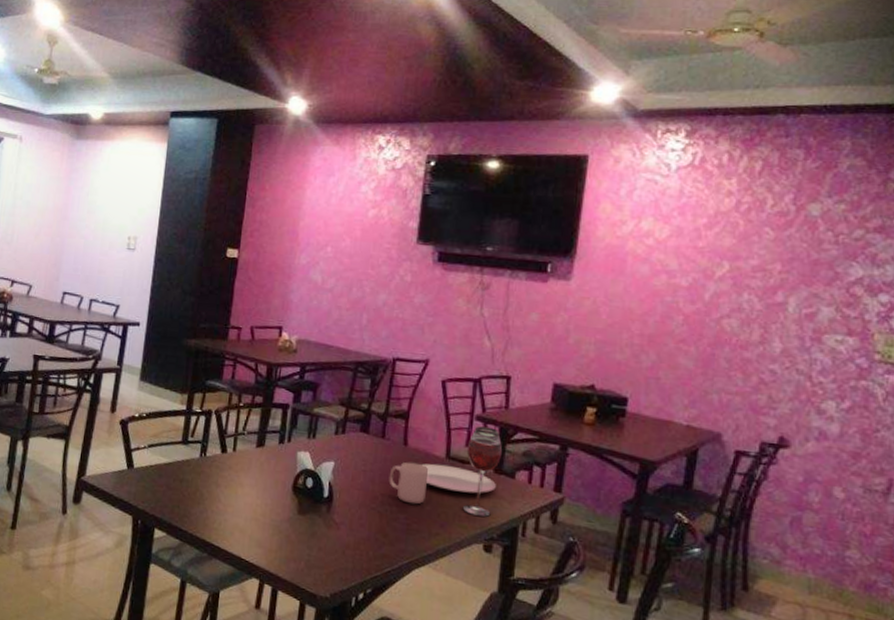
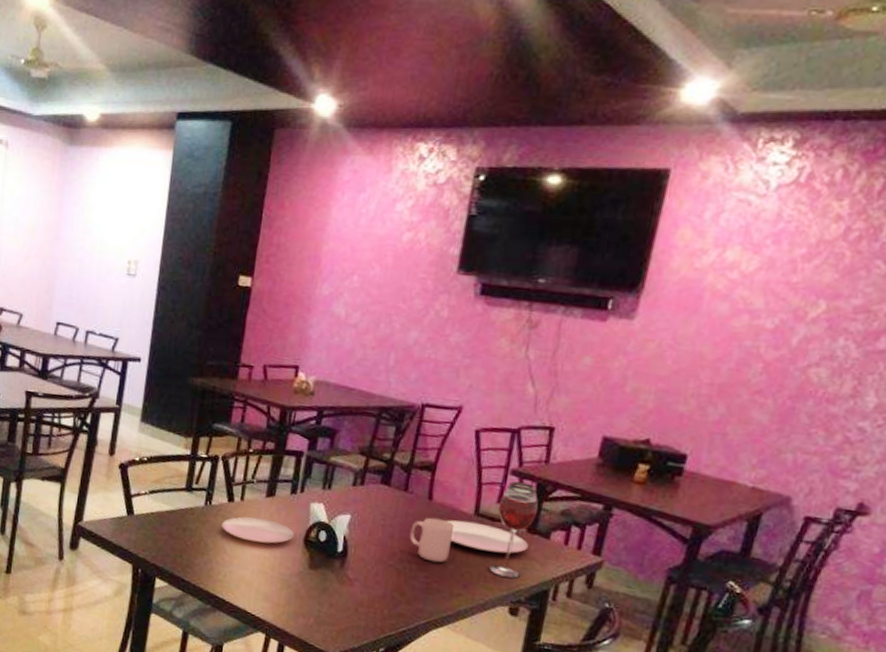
plate: none [216,466,283,492] -> present [222,516,294,544]

